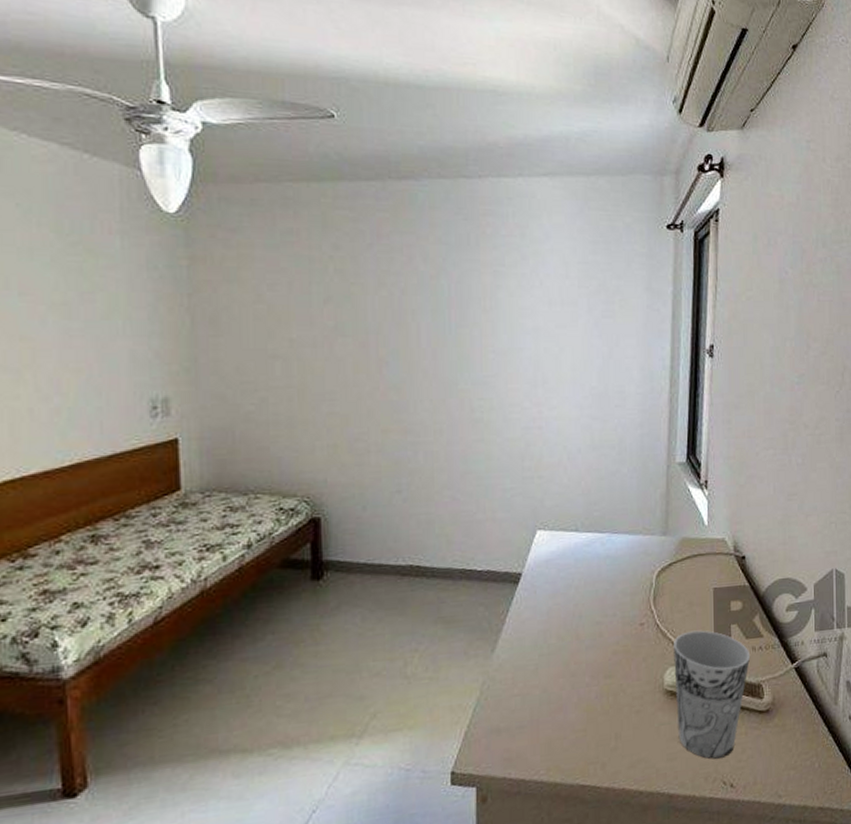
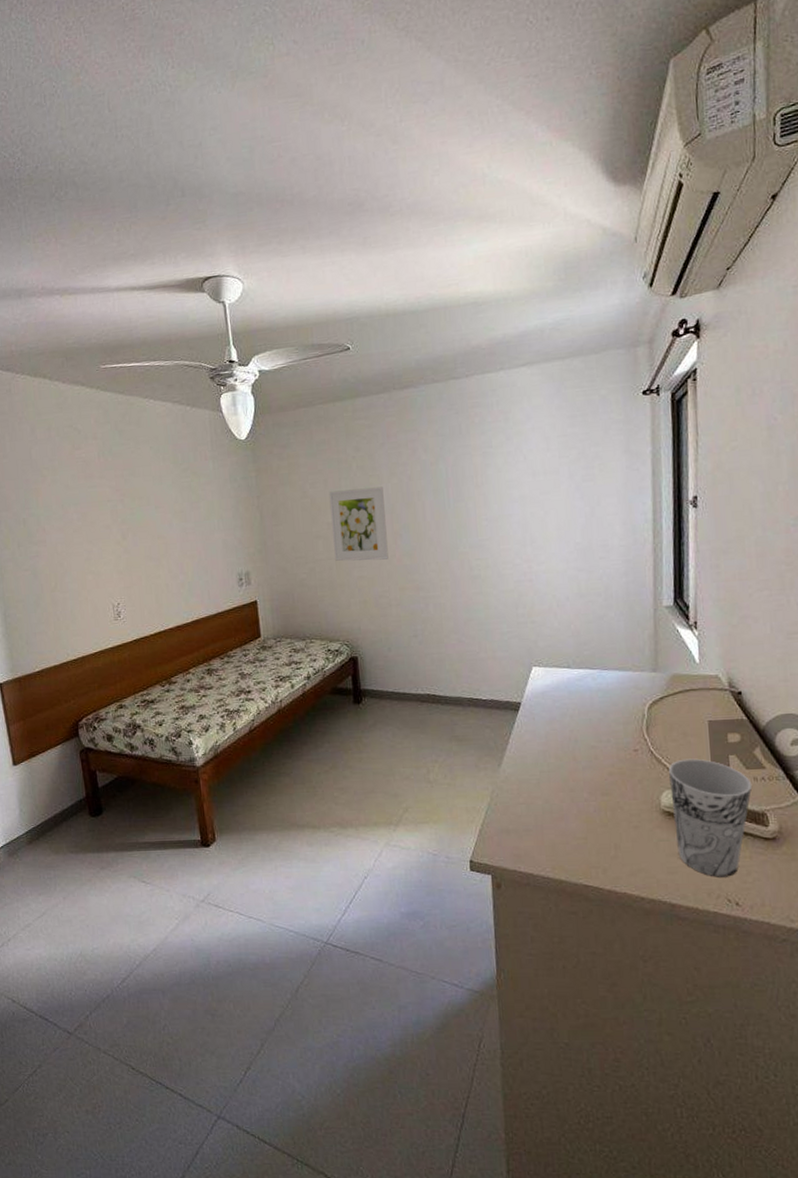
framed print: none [293,298,370,393] -> present [329,486,389,562]

